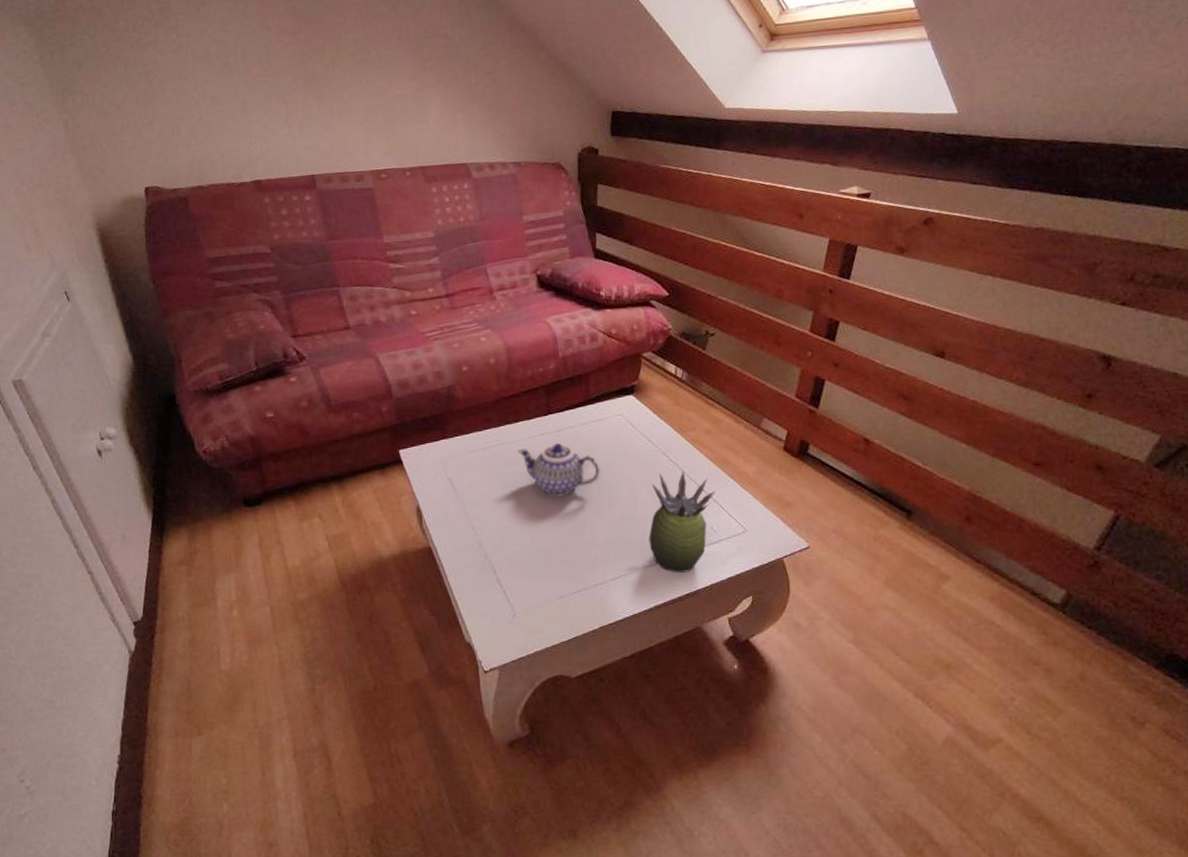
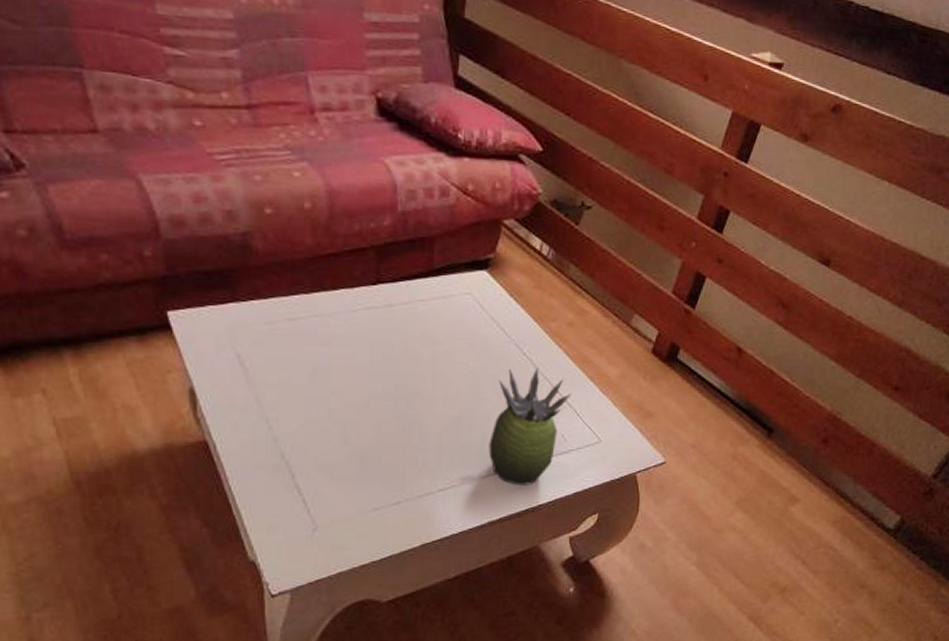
teapot: present [518,443,601,497] -> none [334,322,438,388]

